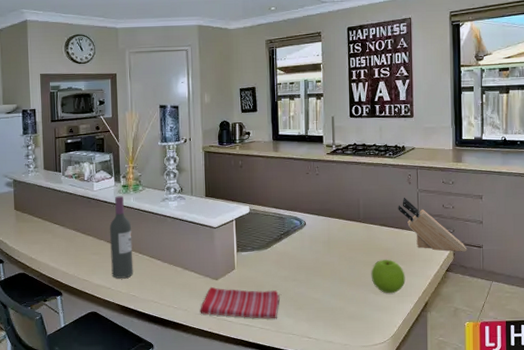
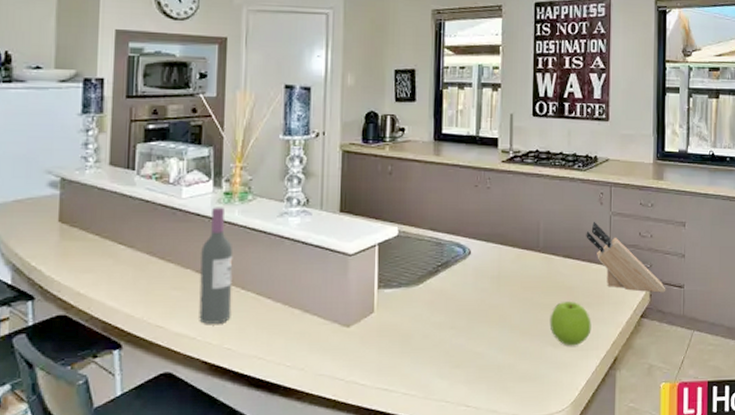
dish towel: present [200,286,280,319] -> none [322,336,432,381]

